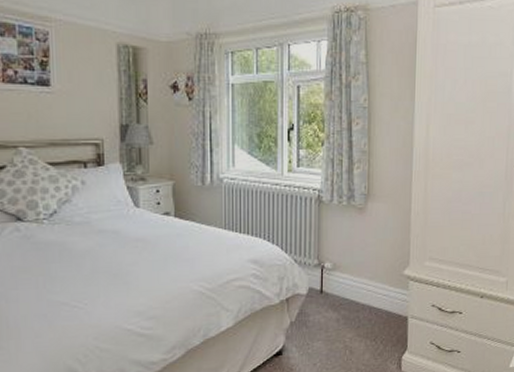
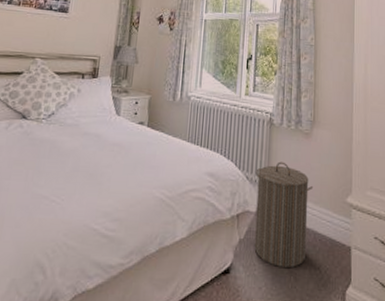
laundry hamper: none [304,240,369,344] -> present [254,161,314,269]

